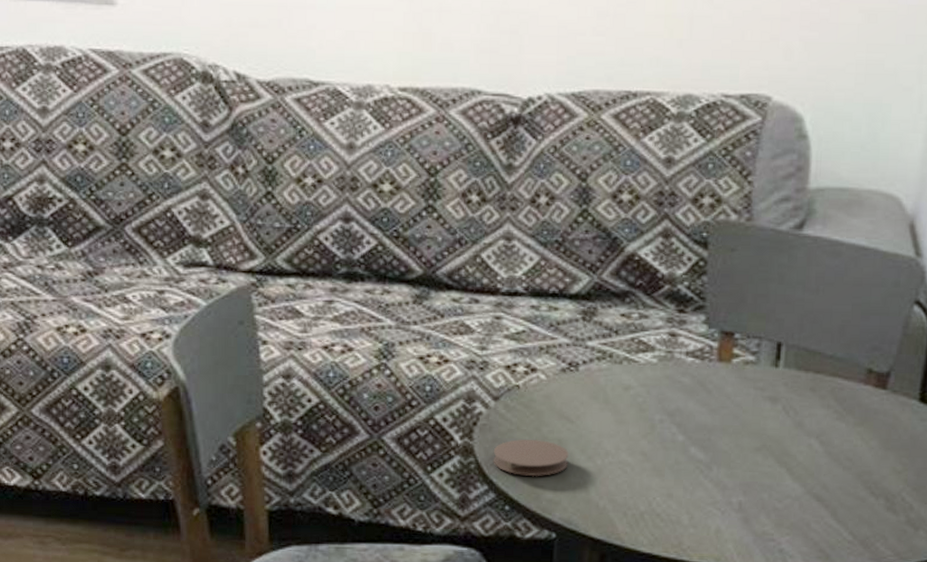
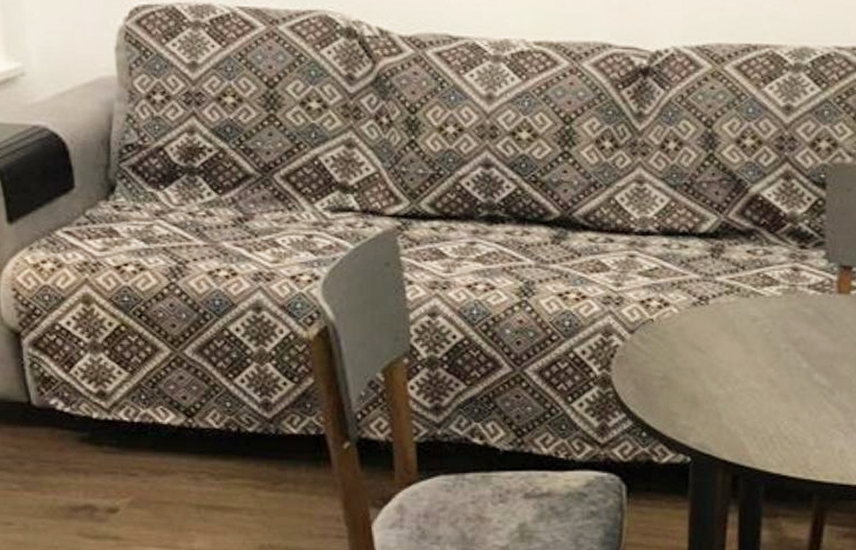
coaster: present [493,438,569,477] -> none [630,369,701,405]

